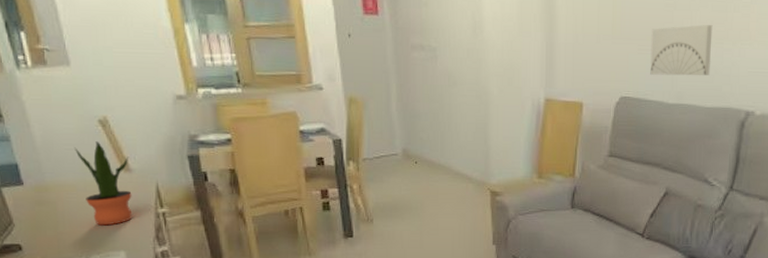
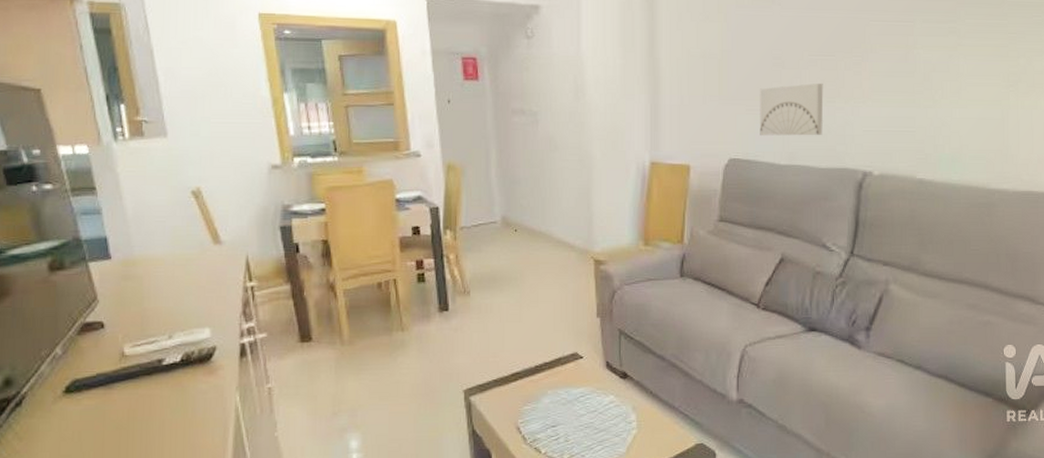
potted plant: present [75,141,133,226] -> none [166,213,221,301]

